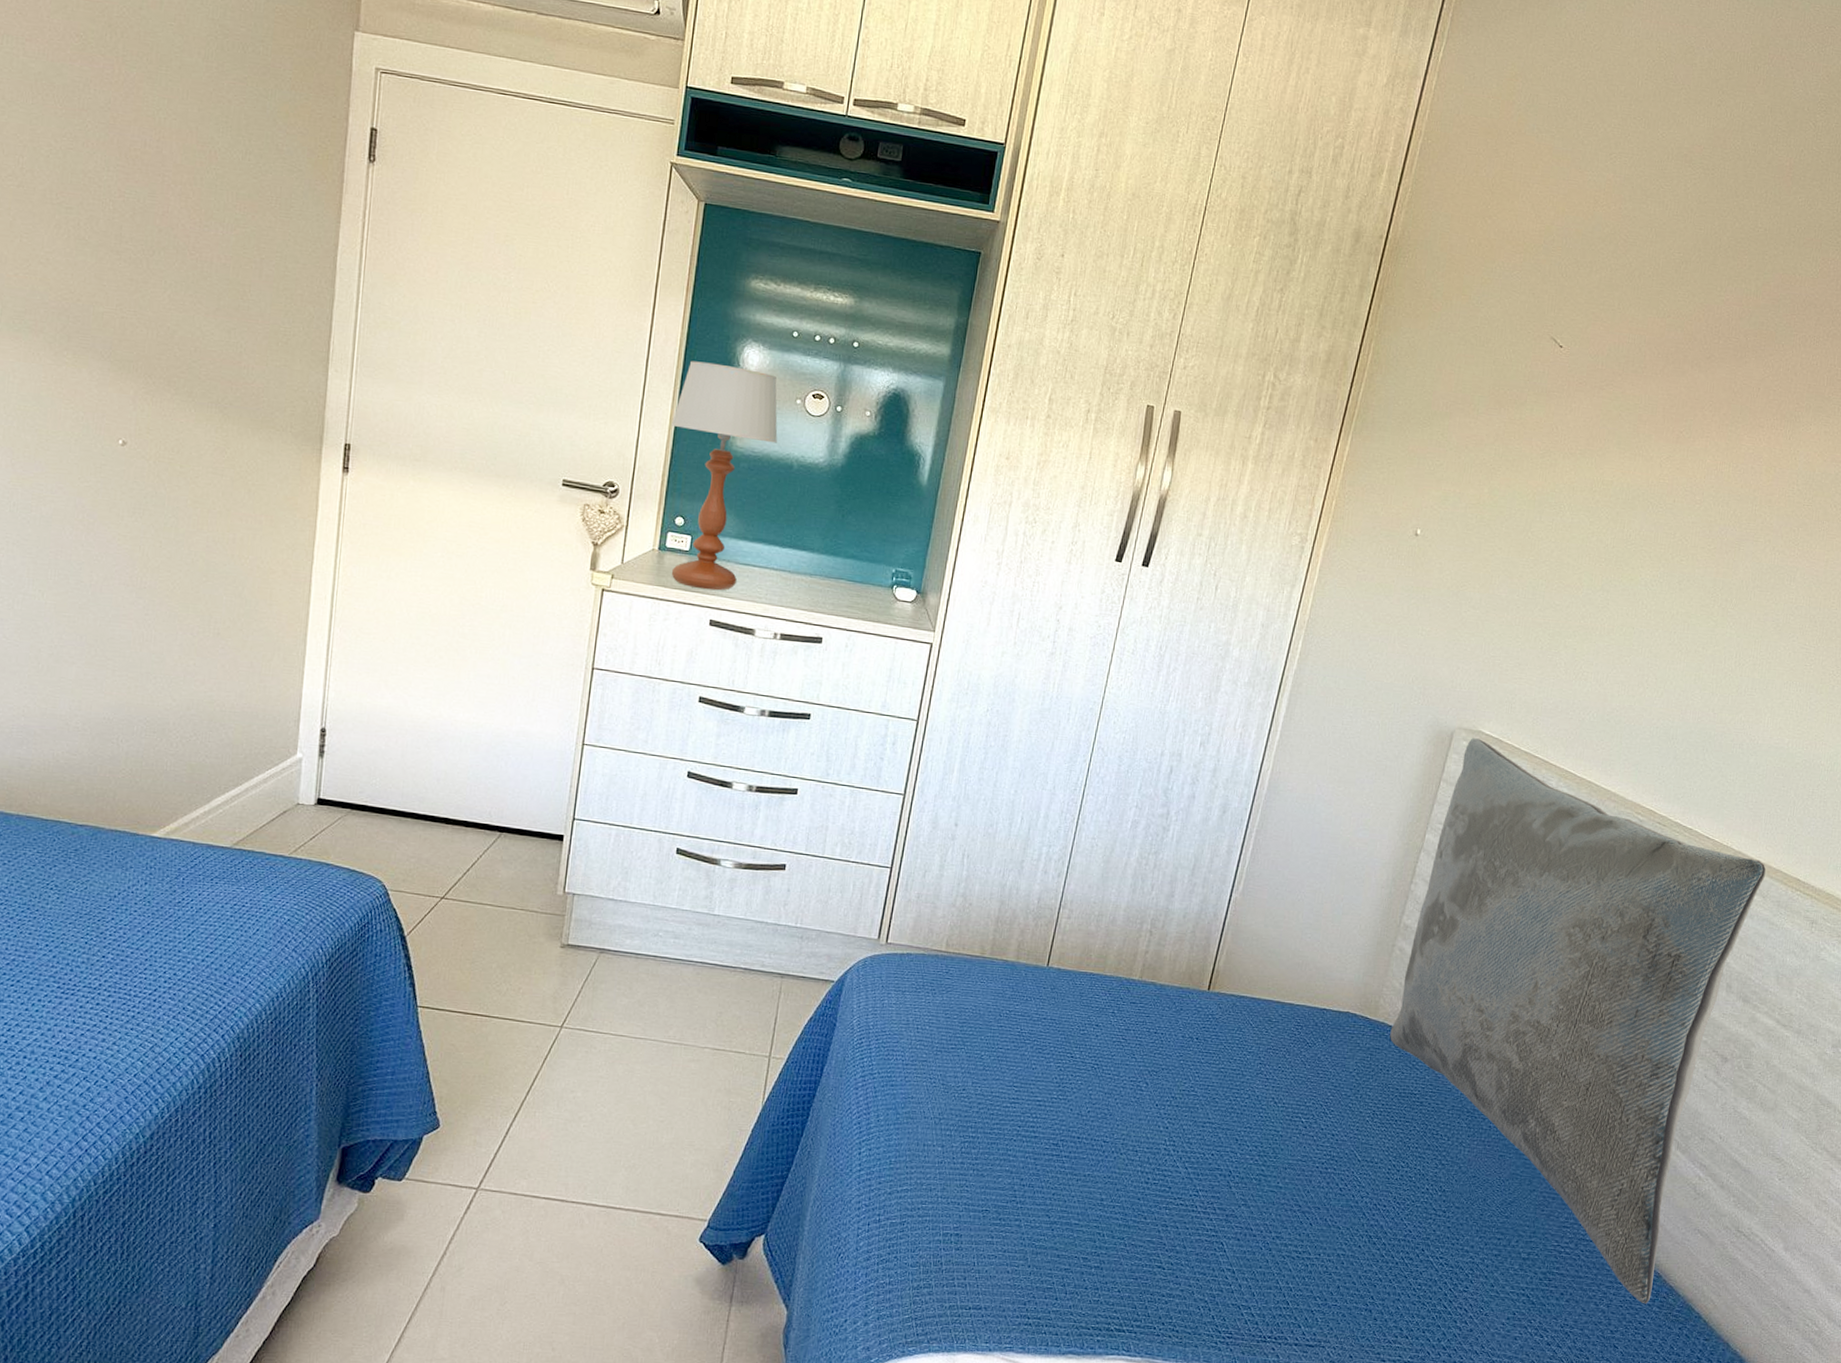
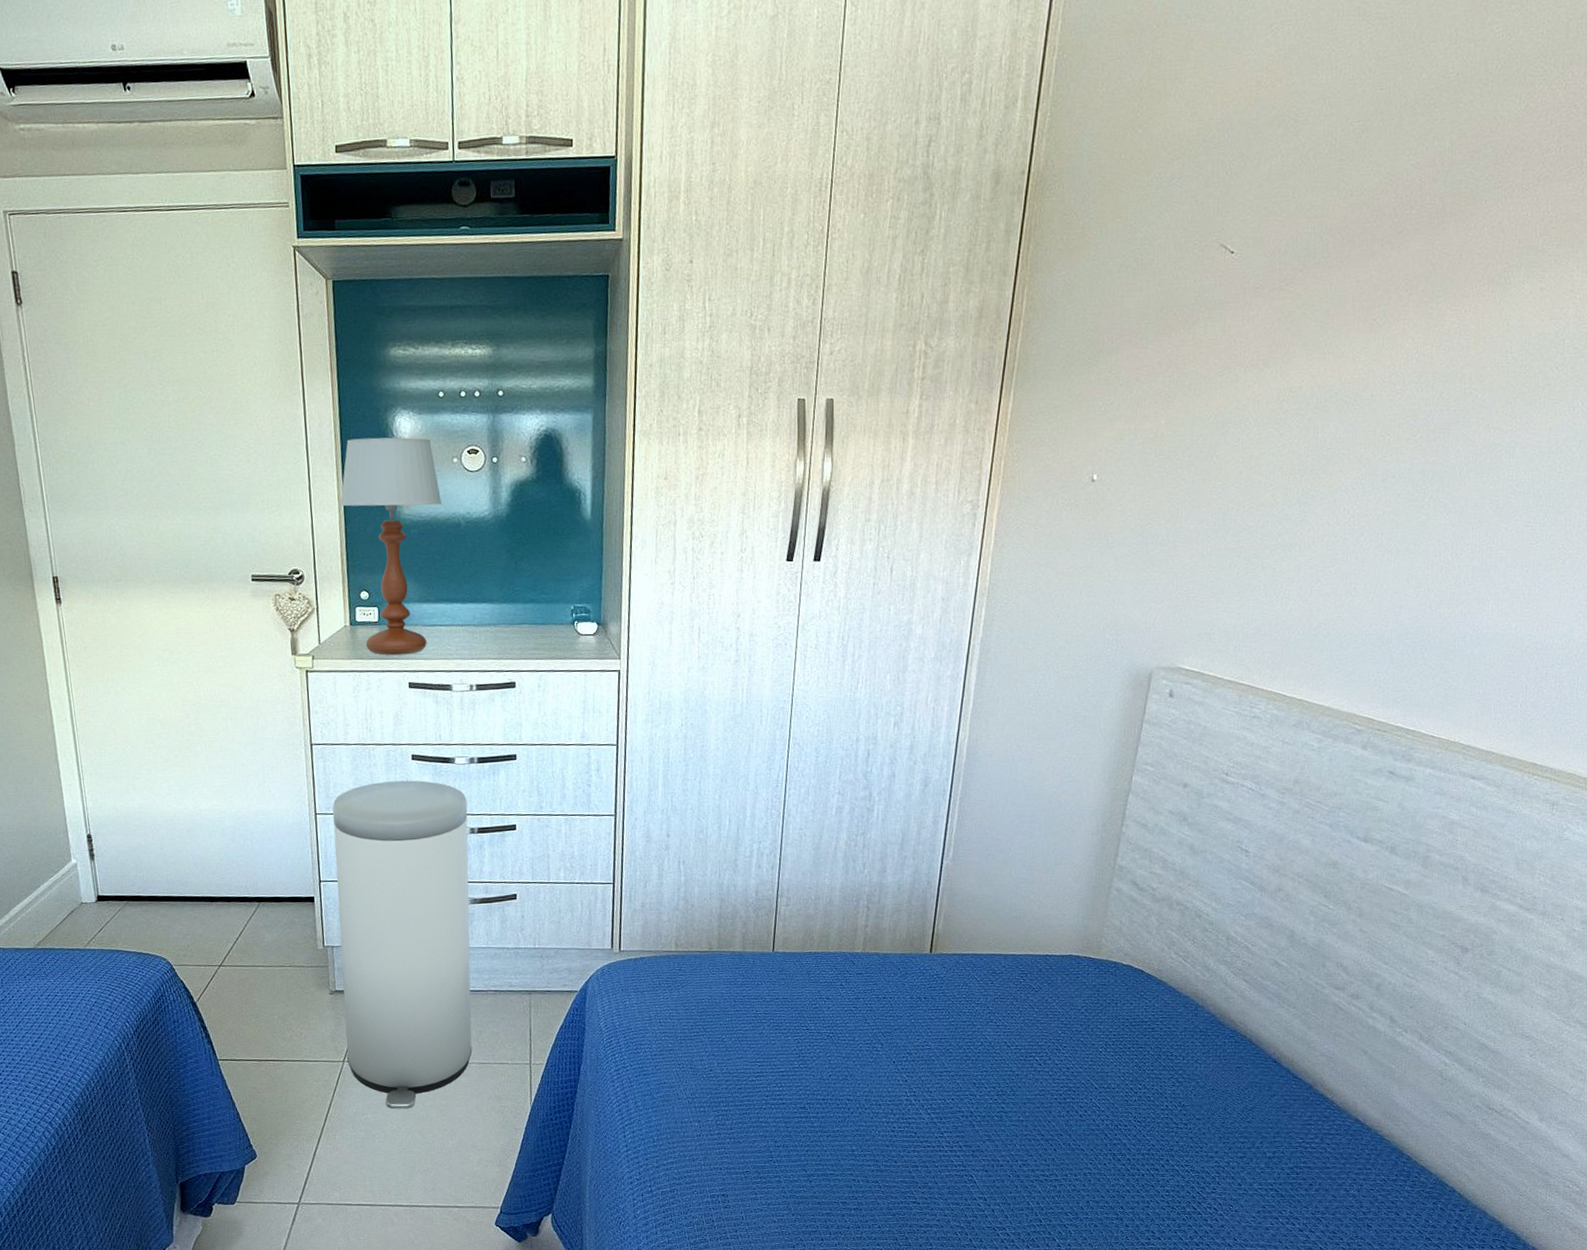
pedal bin: none [566,720,750,1091] -> present [332,780,472,1110]
pillow: present [1390,737,1767,1304] -> none [1115,674,1499,1185]

